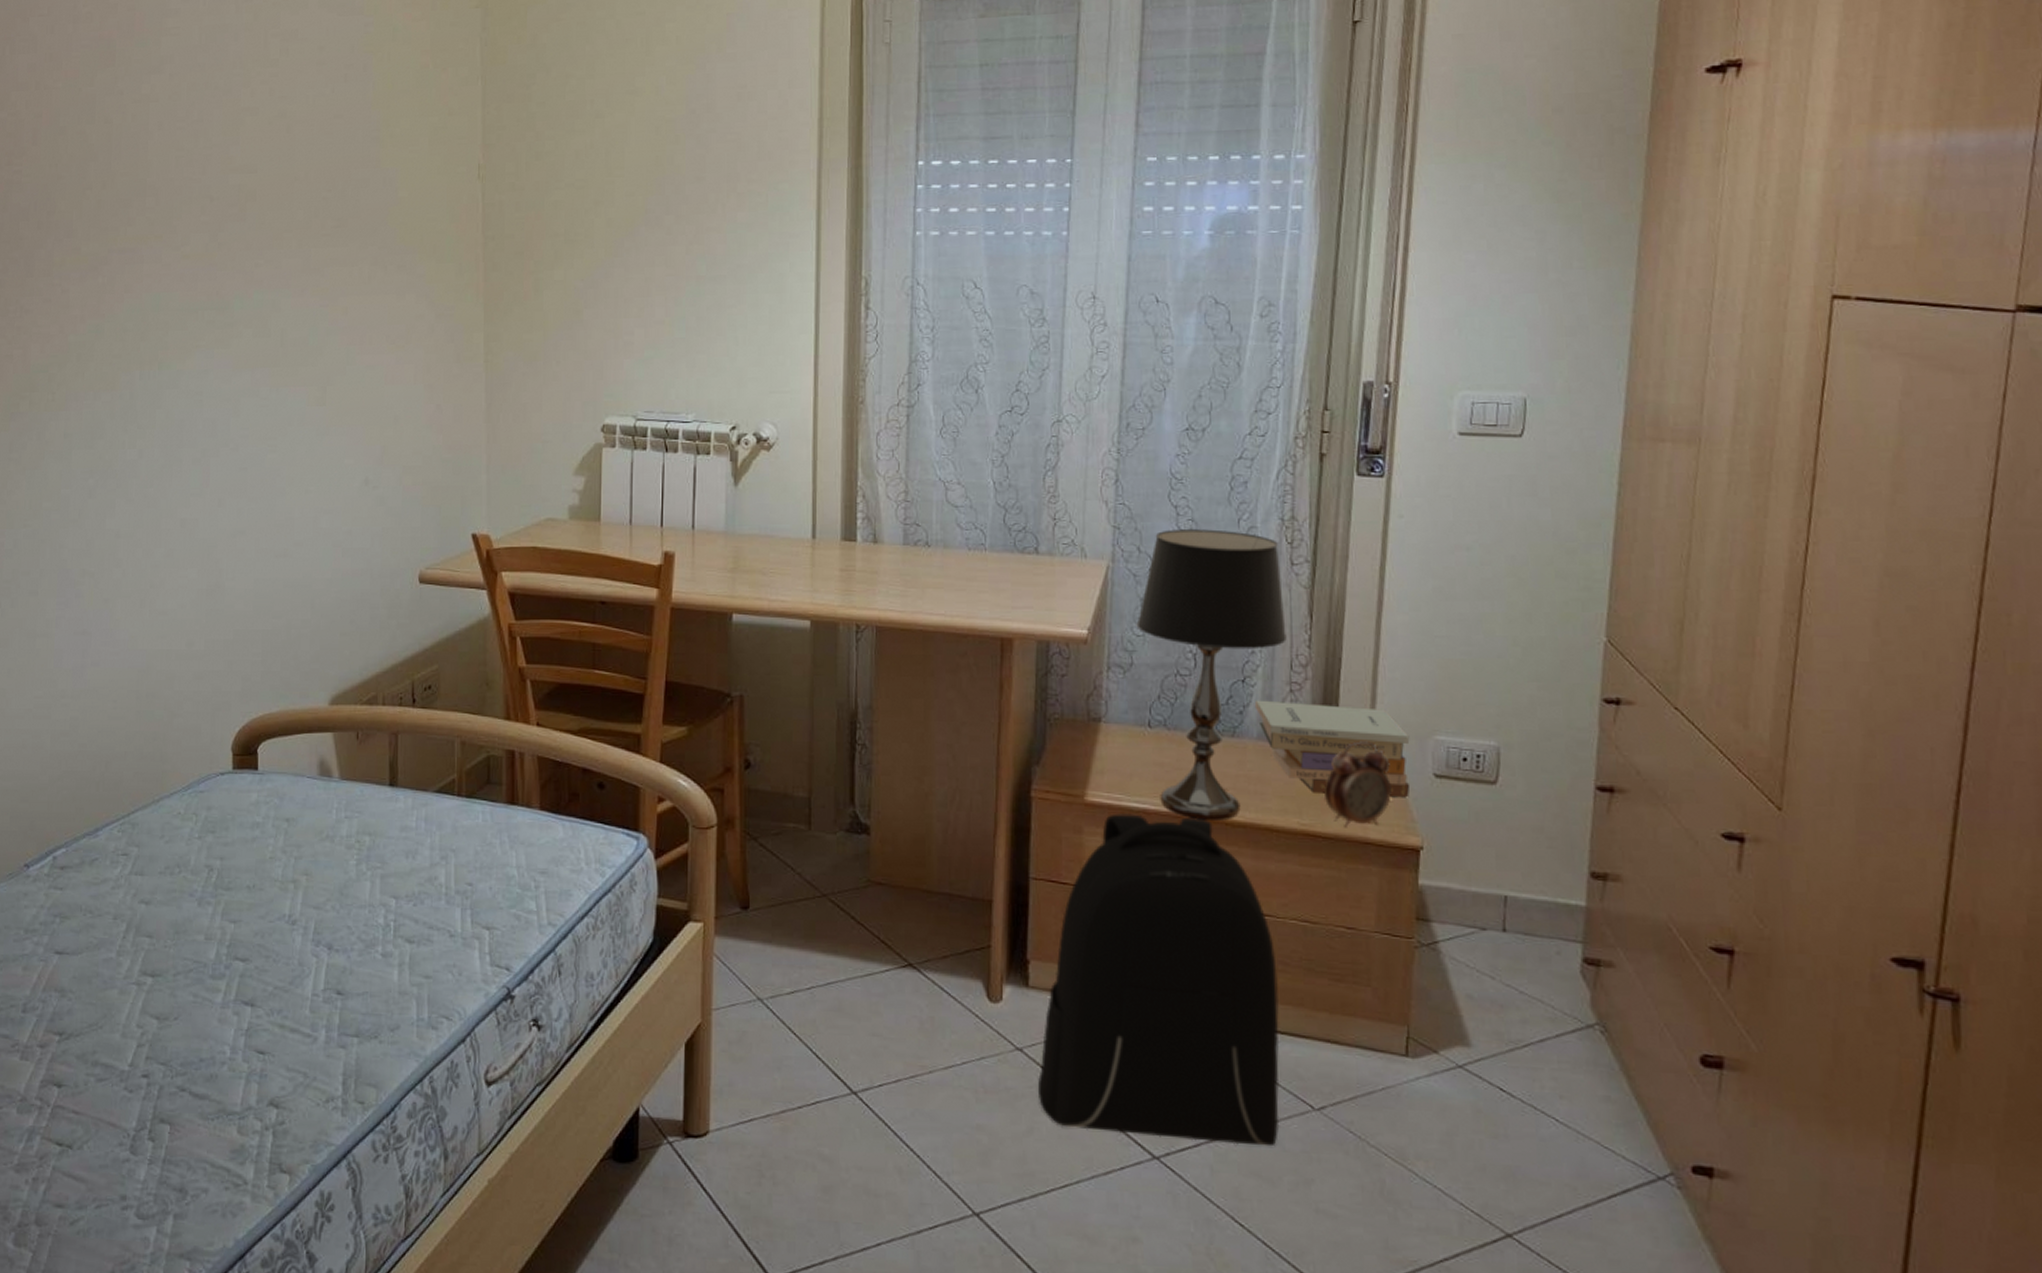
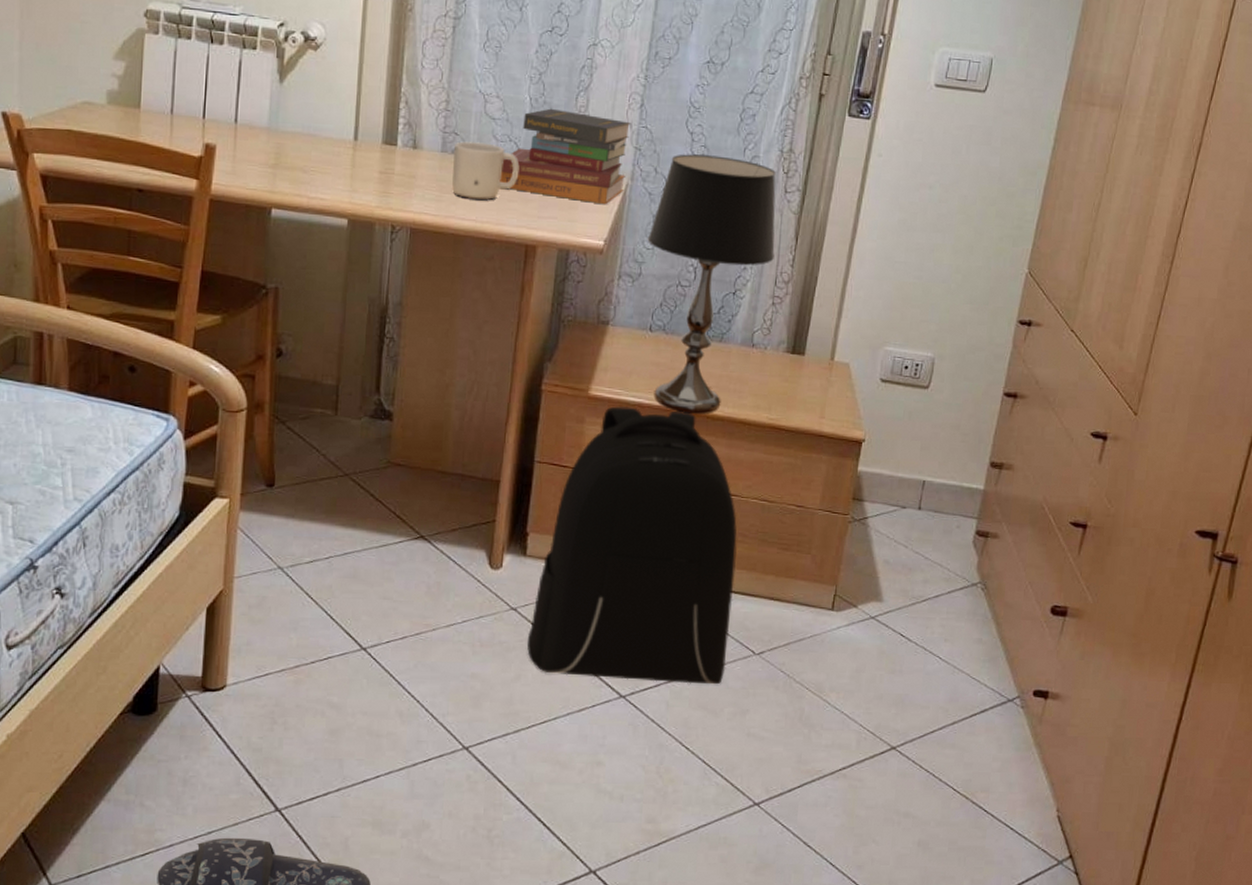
mug: none [915,532,988,593] -> present [452,141,520,201]
books: none [967,491,1107,590] -> present [499,108,631,205]
books: present [1254,700,1411,798] -> none [741,310,865,399]
alarm clock: present [1323,741,1391,828] -> none [790,349,847,423]

